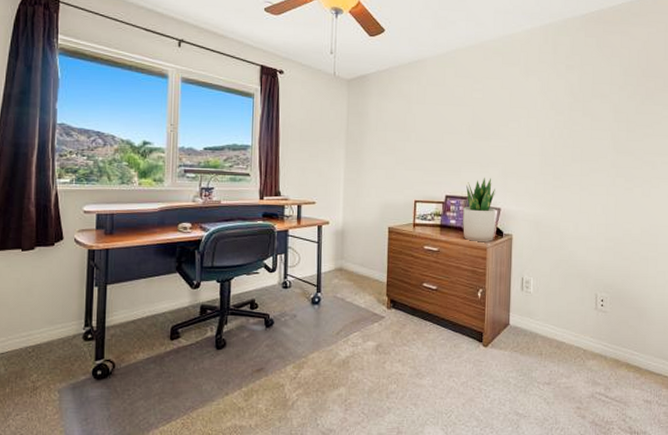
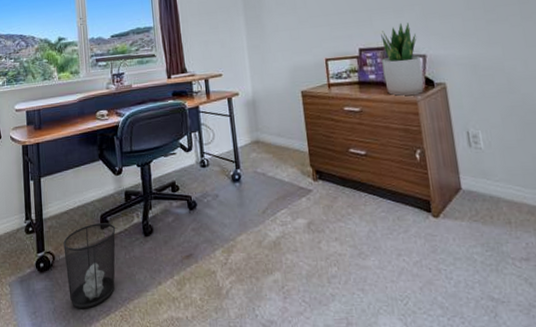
waste bin: none [126,334,187,417] -> present [63,223,116,309]

